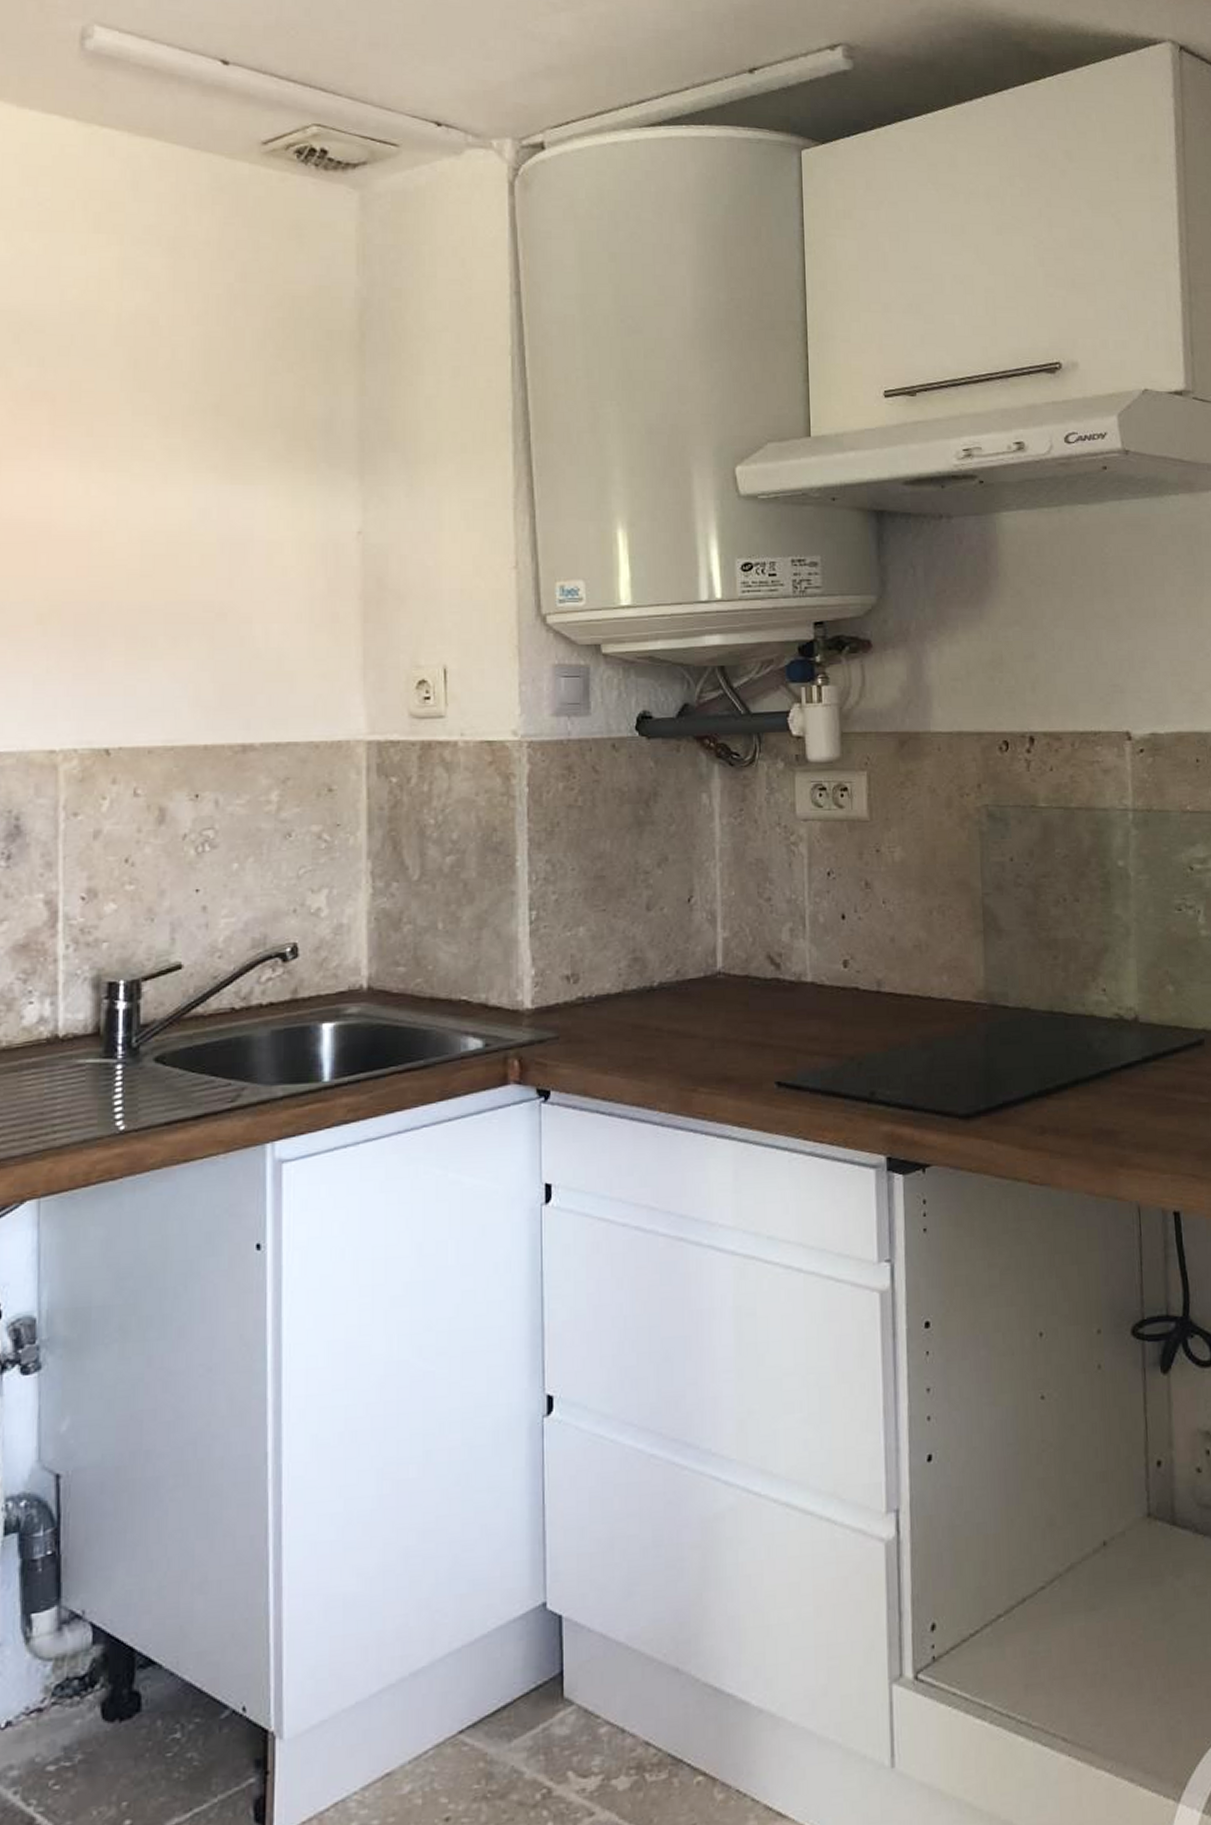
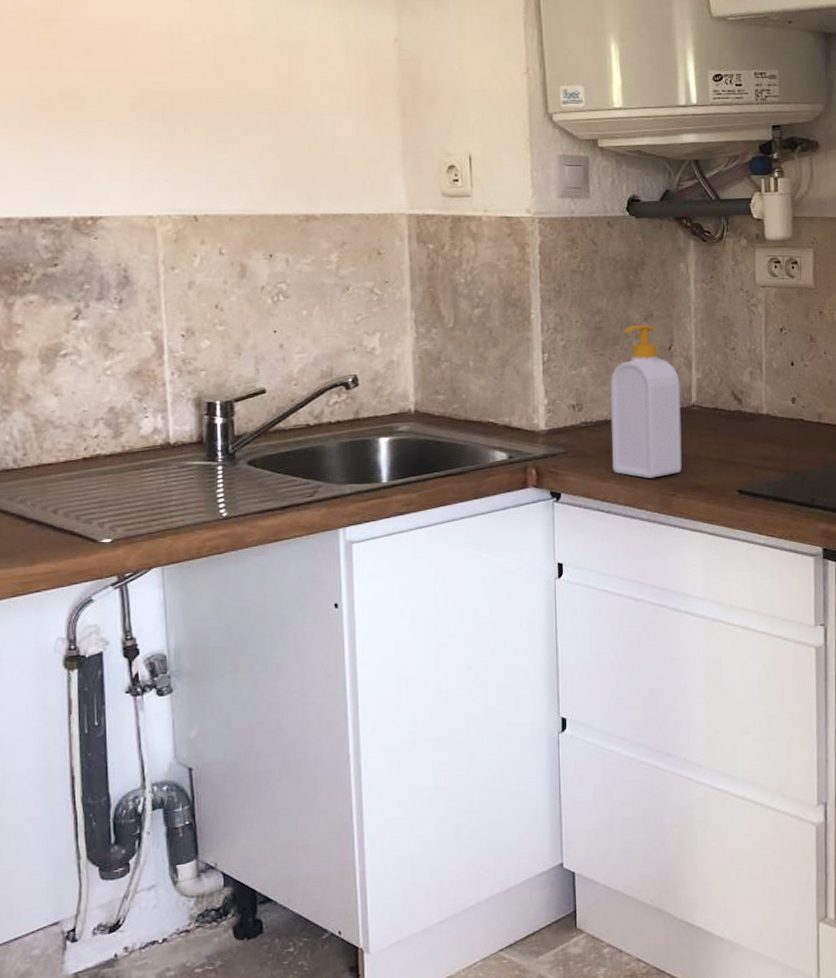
soap bottle: none [614,871,705,1069] -> present [610,324,682,478]

